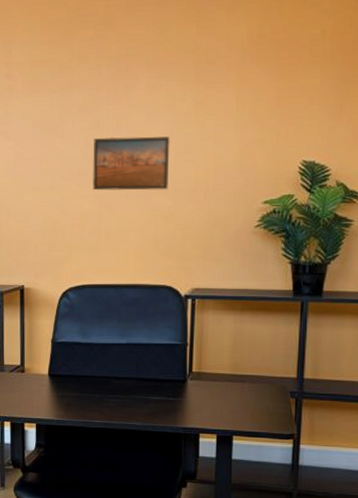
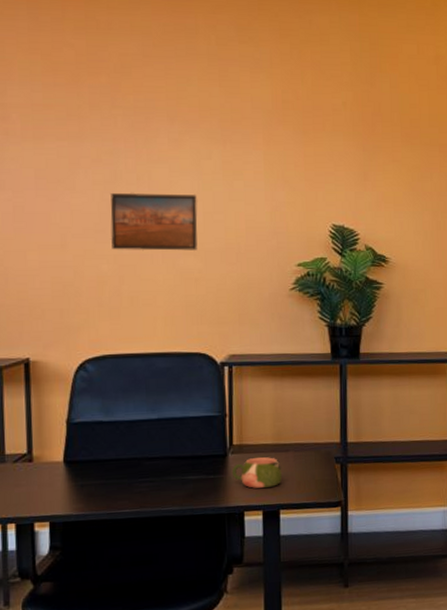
mug: none [190,386,236,415] -> present [231,457,282,489]

